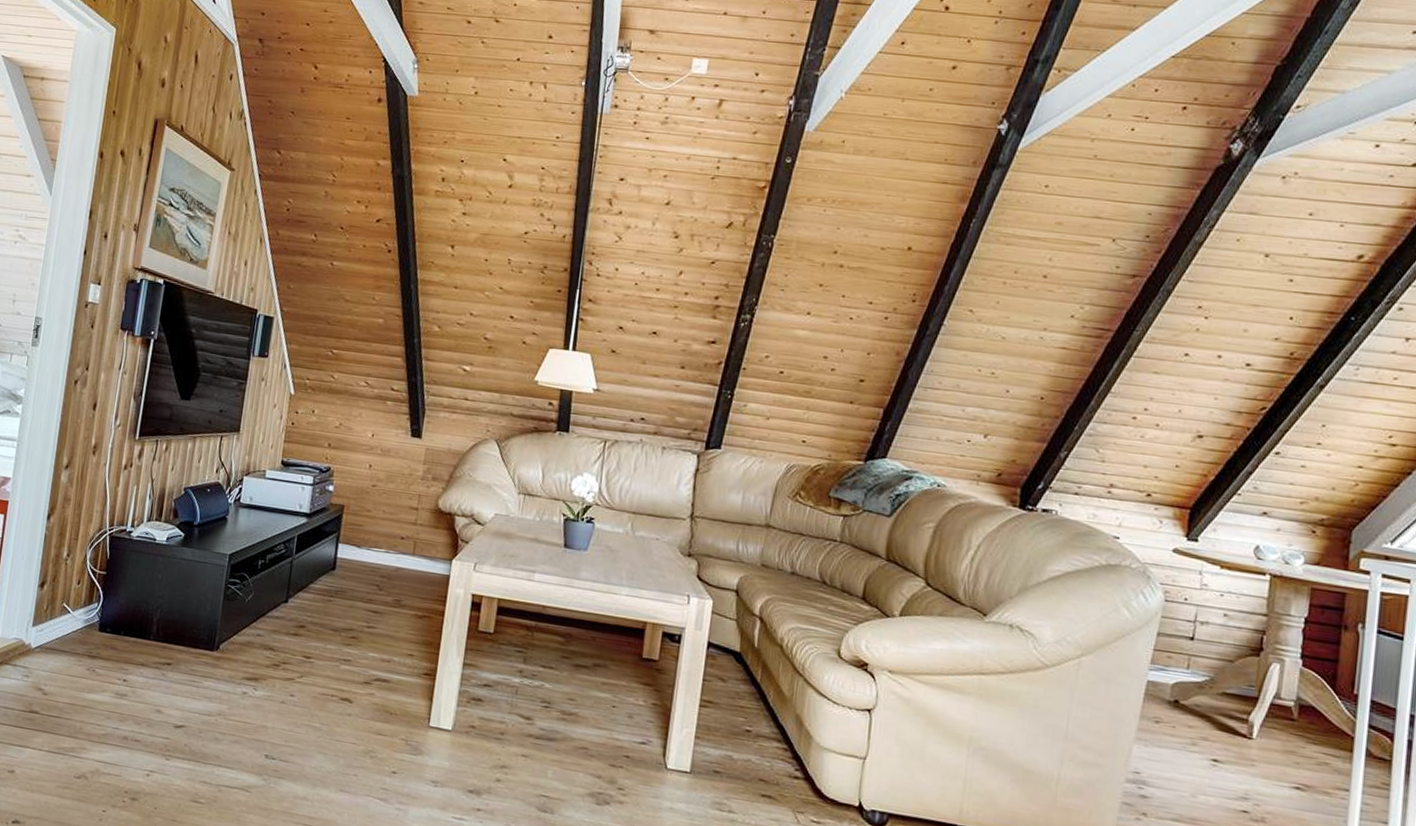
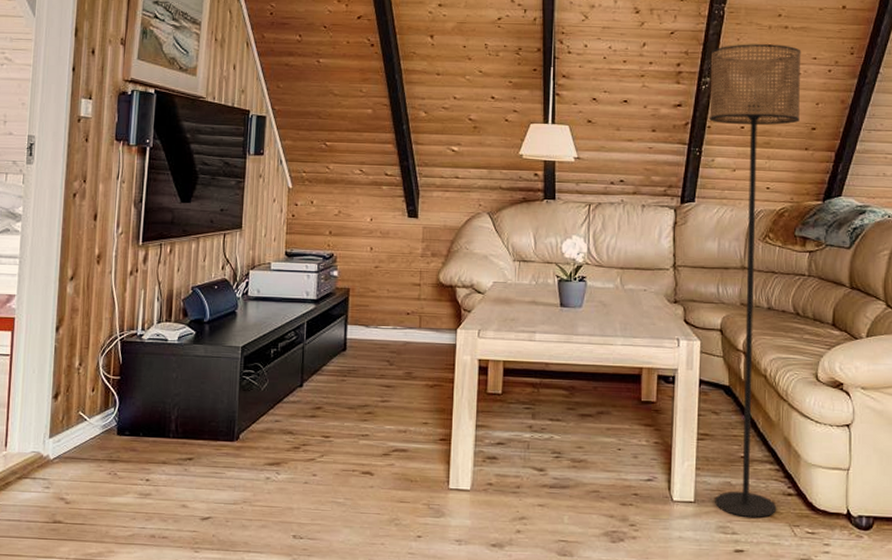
floor lamp: none [713,280,856,799] -> present [709,44,801,519]

